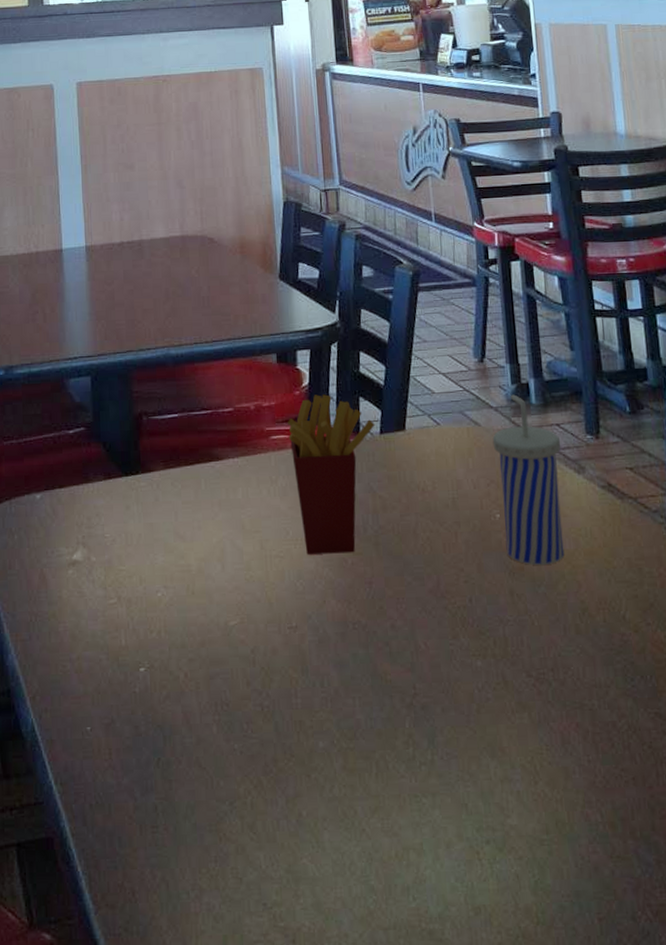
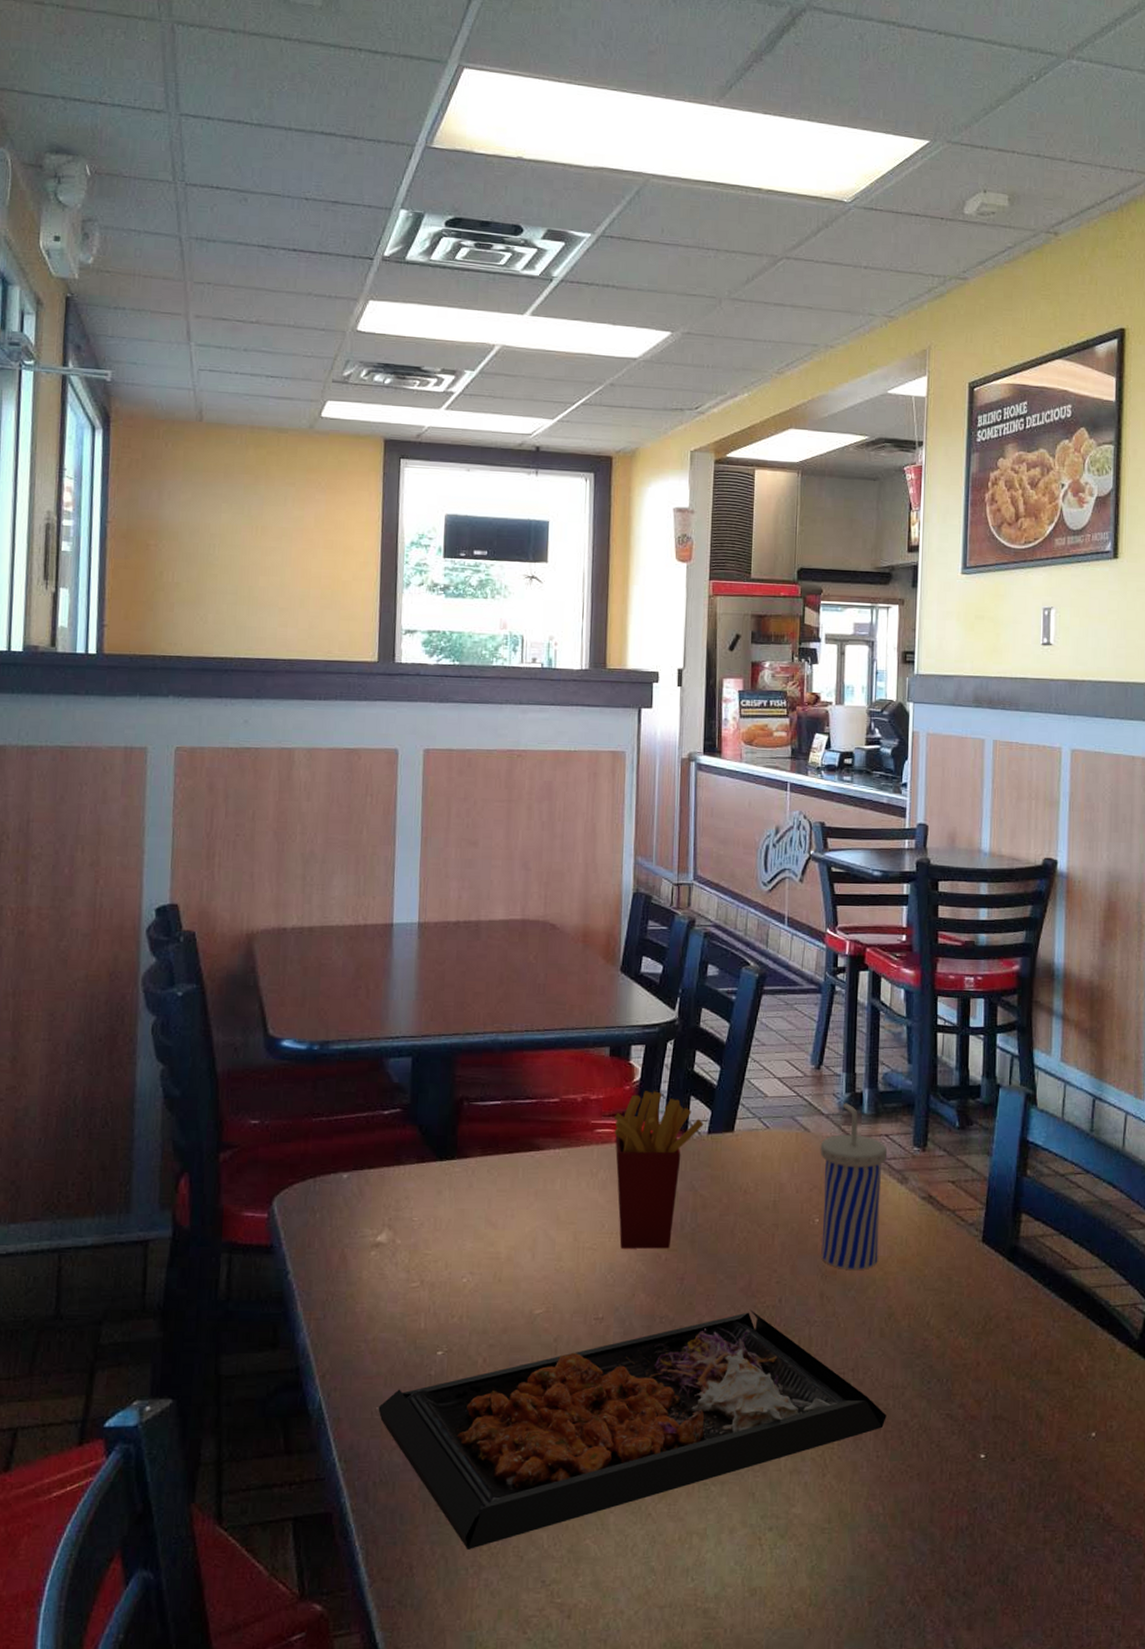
food tray: none [88,611,593,872] -> present [378,1309,887,1549]

